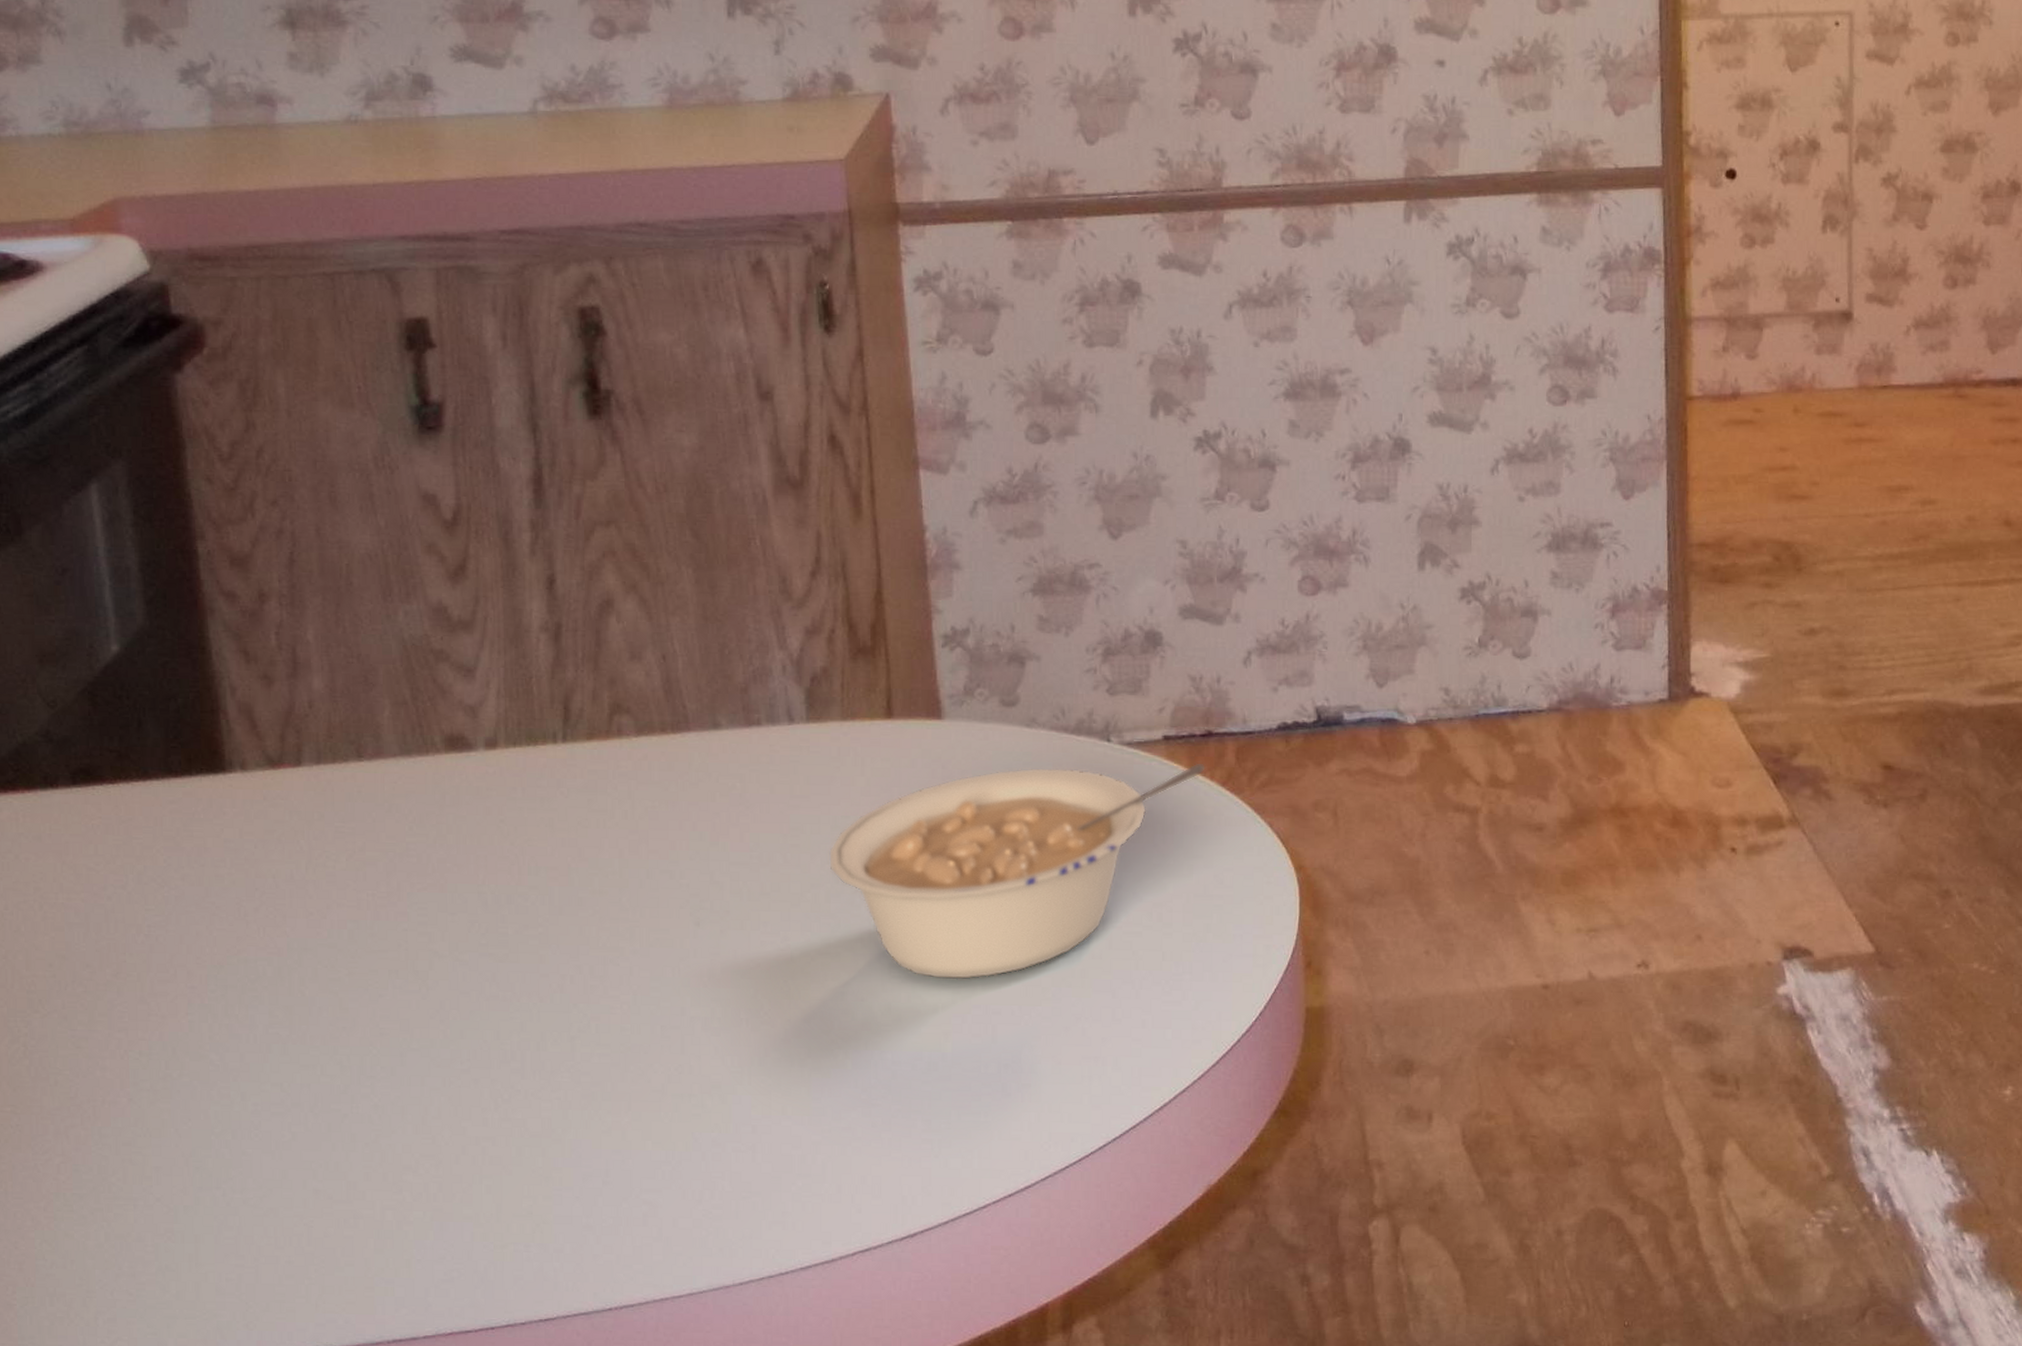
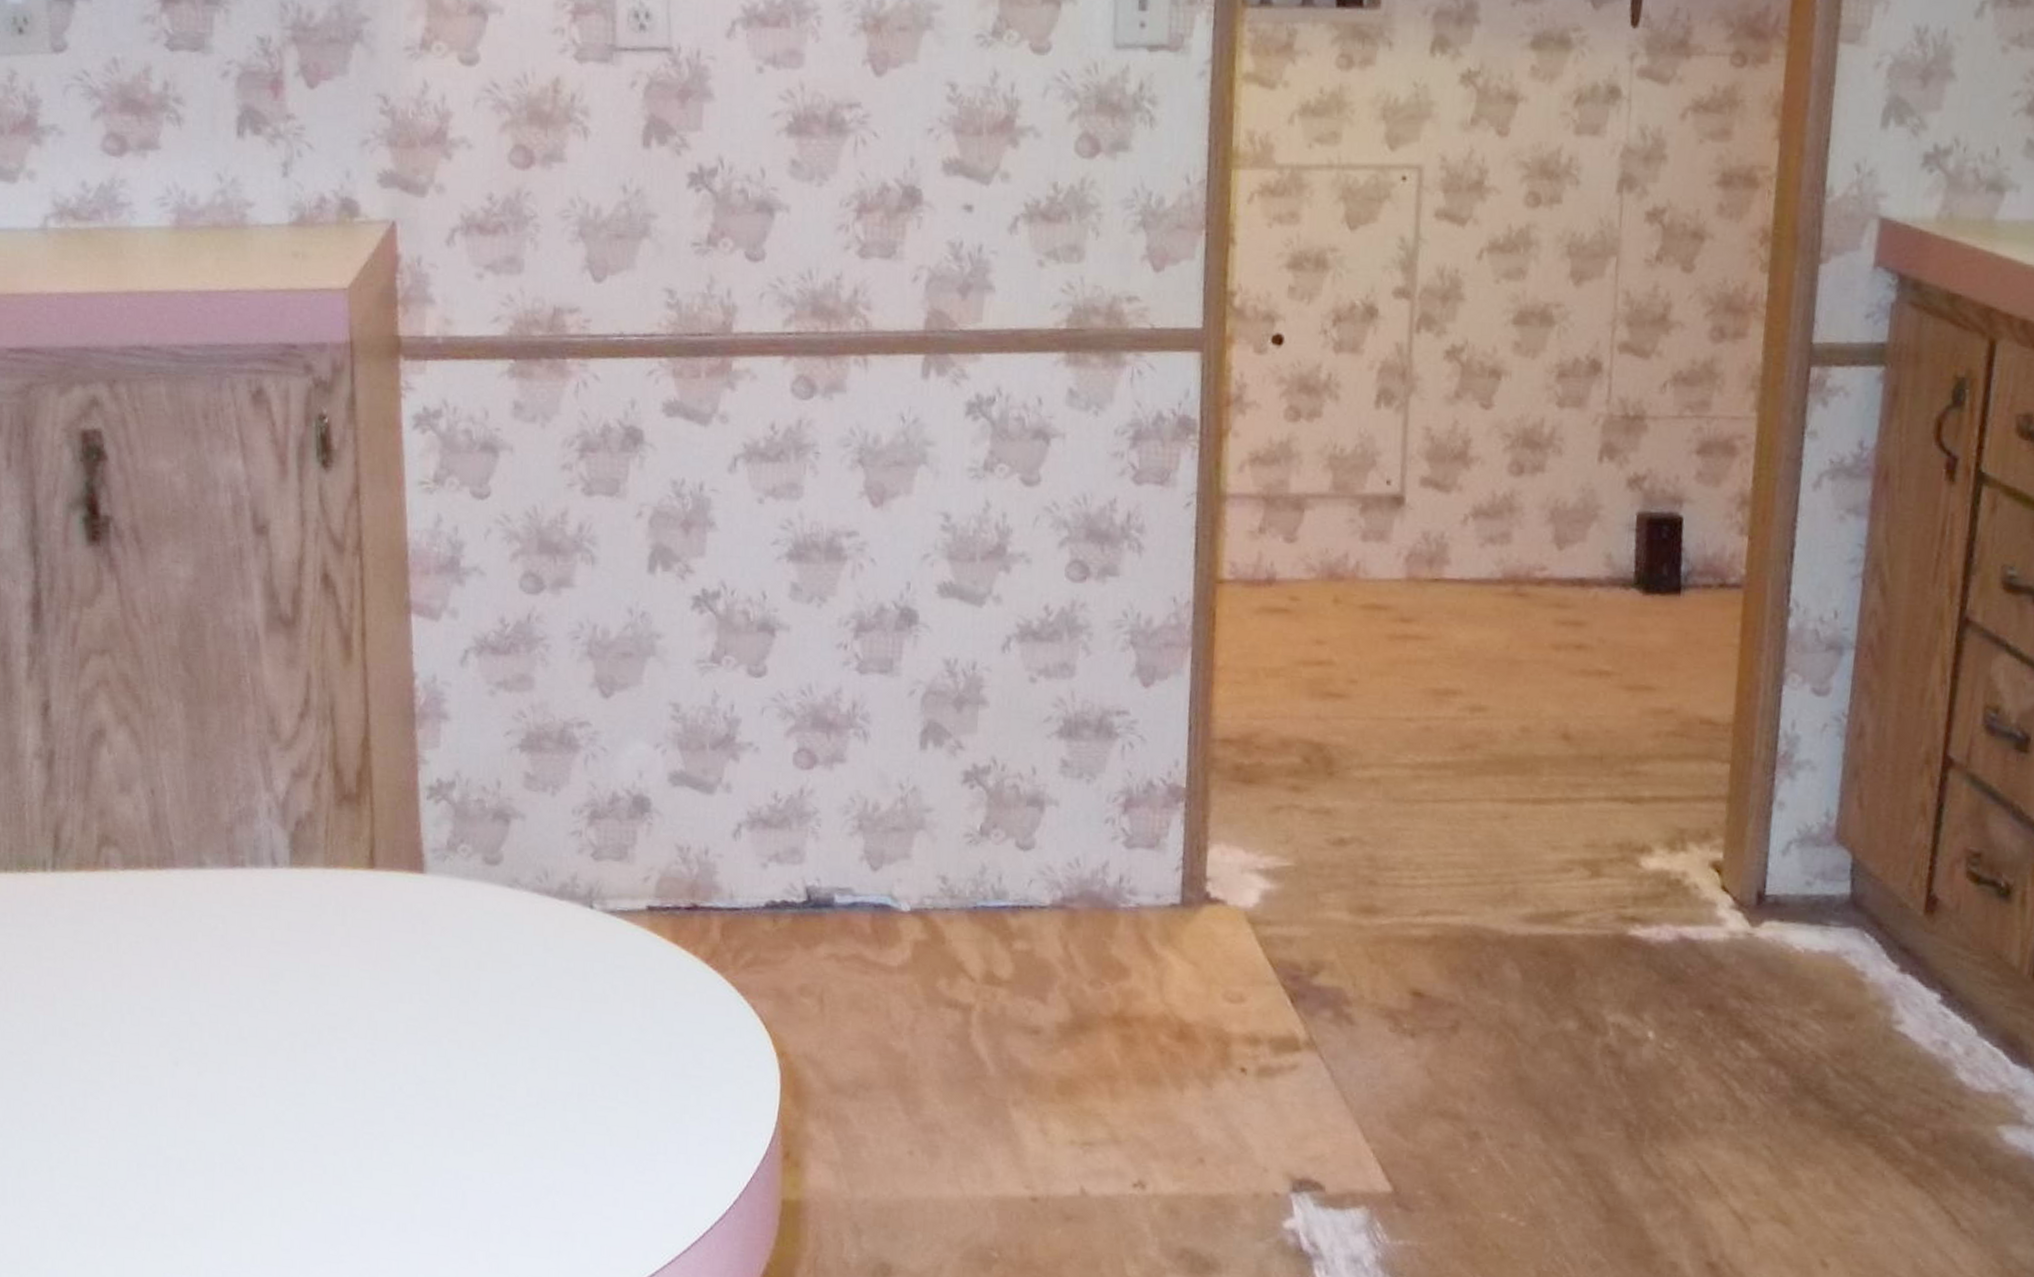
legume: present [828,762,1206,980] -> none [306,929,689,1143]

